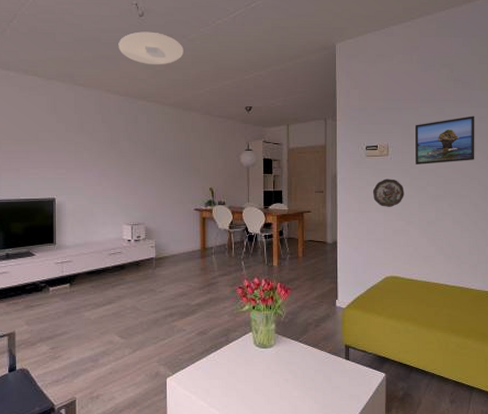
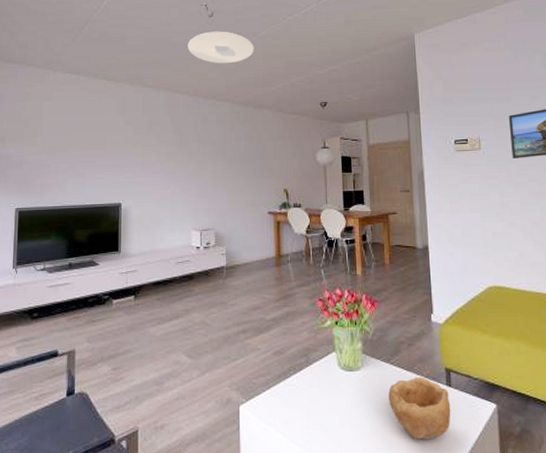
bowl: none [296,352,348,403] -> present [388,377,451,440]
decorative plate: present [372,179,404,207] -> none [465,175,503,207]

